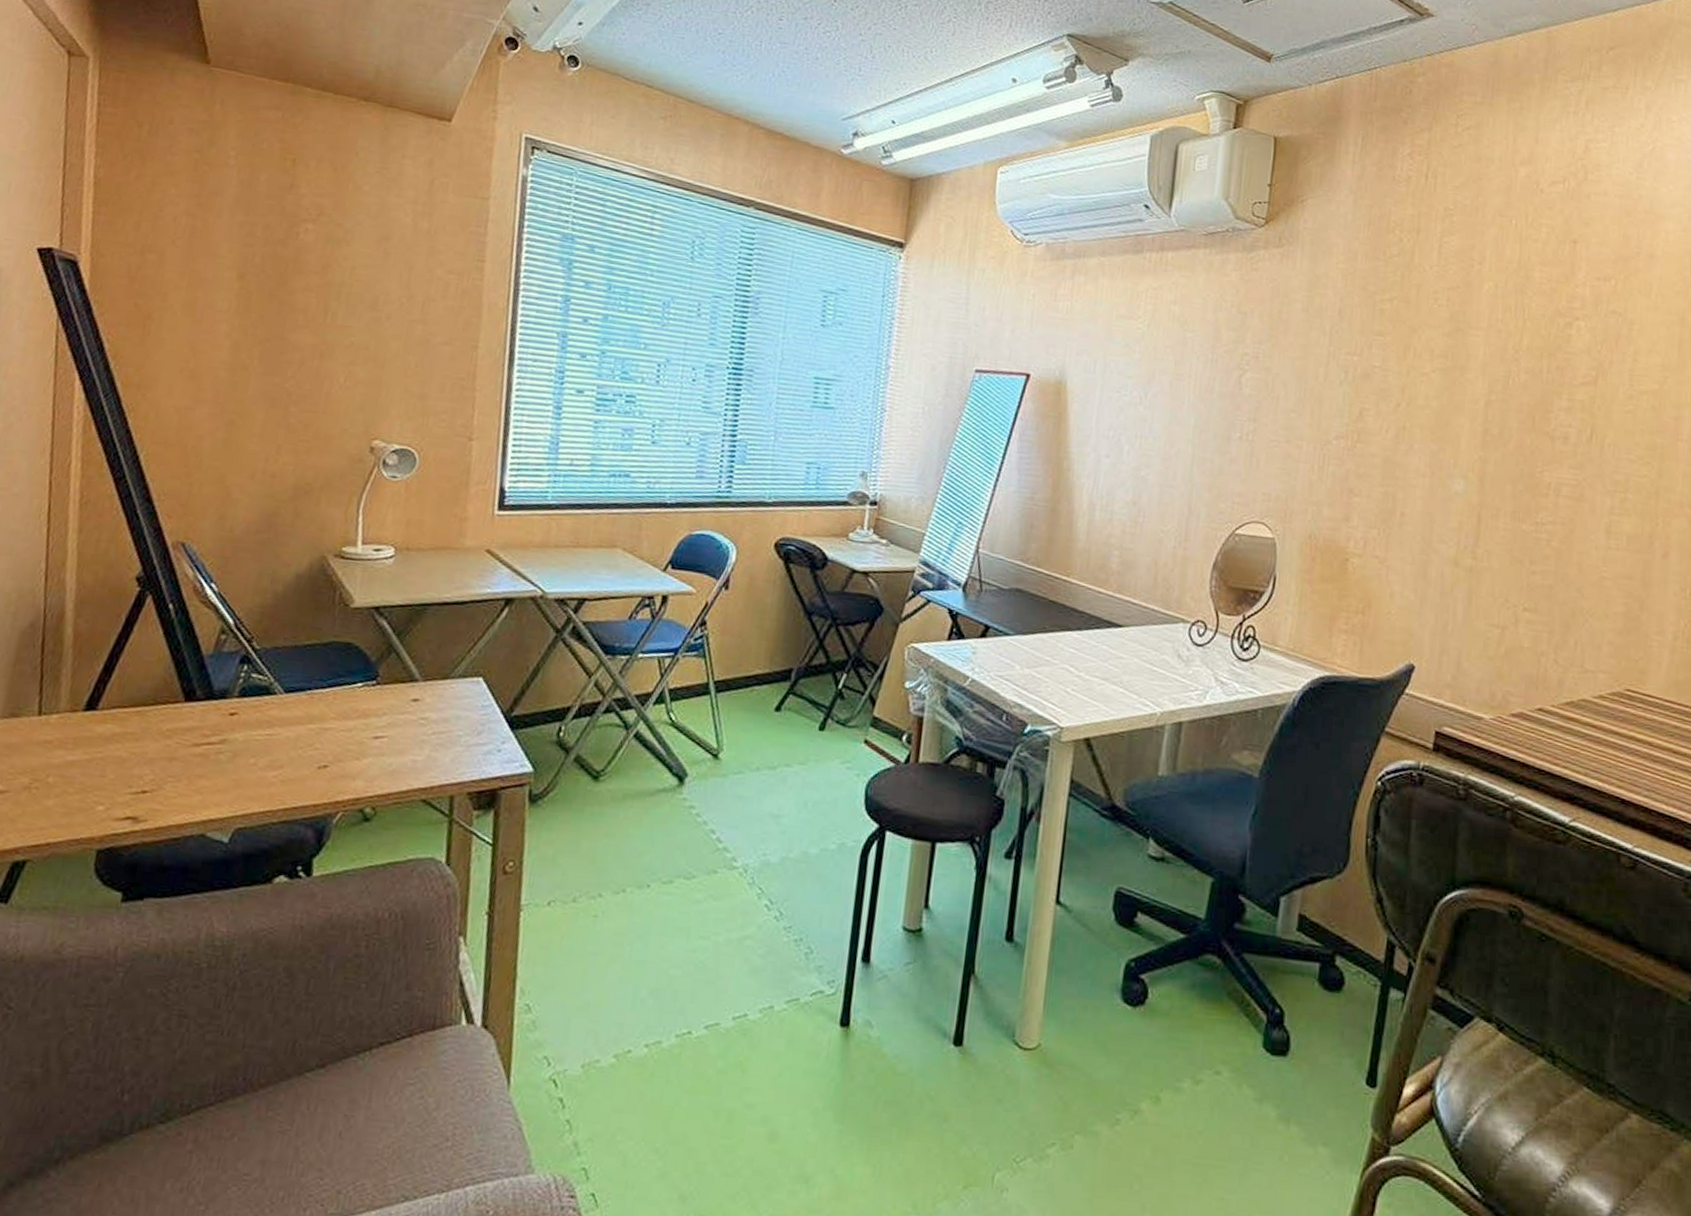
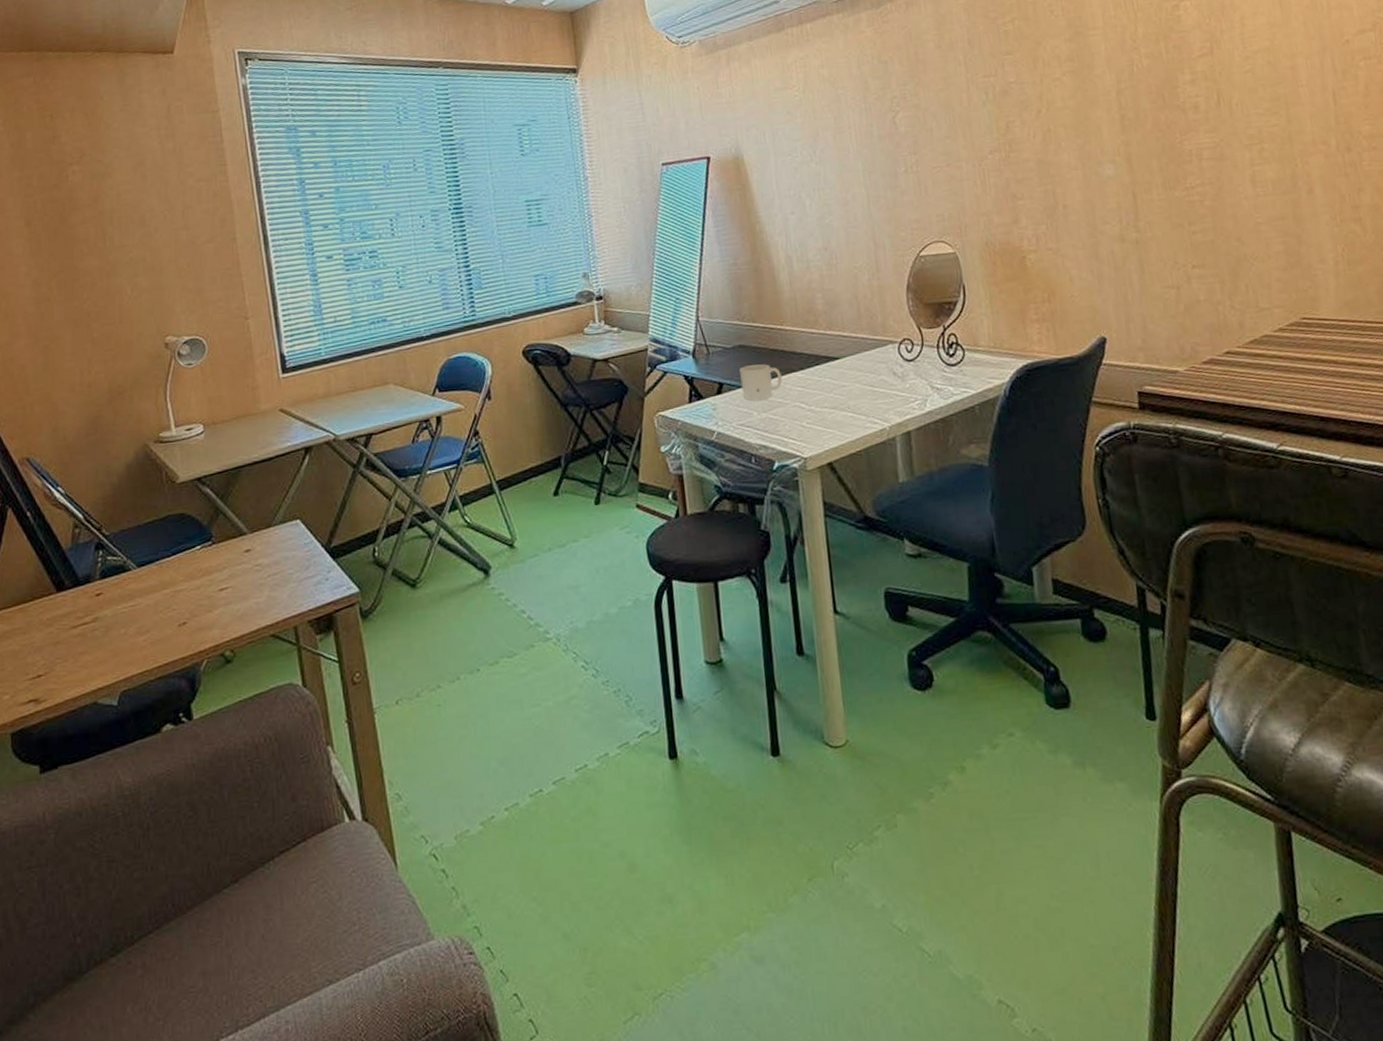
mug: none [1008,612,1056,655] -> present [740,364,782,402]

